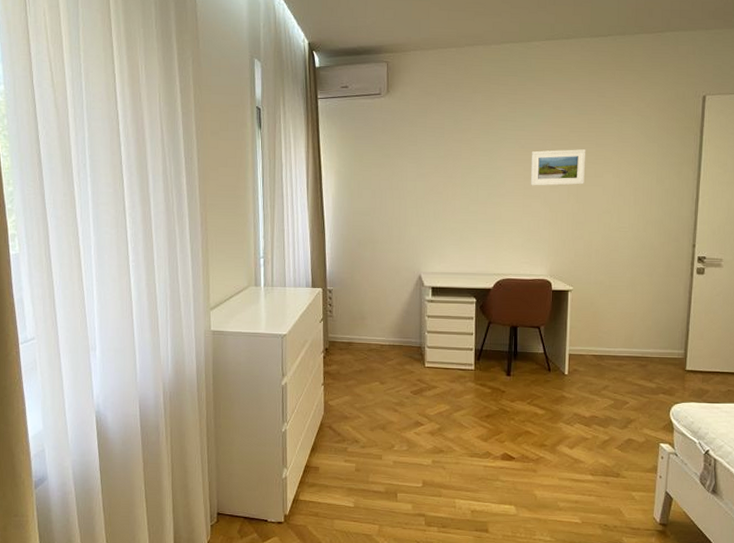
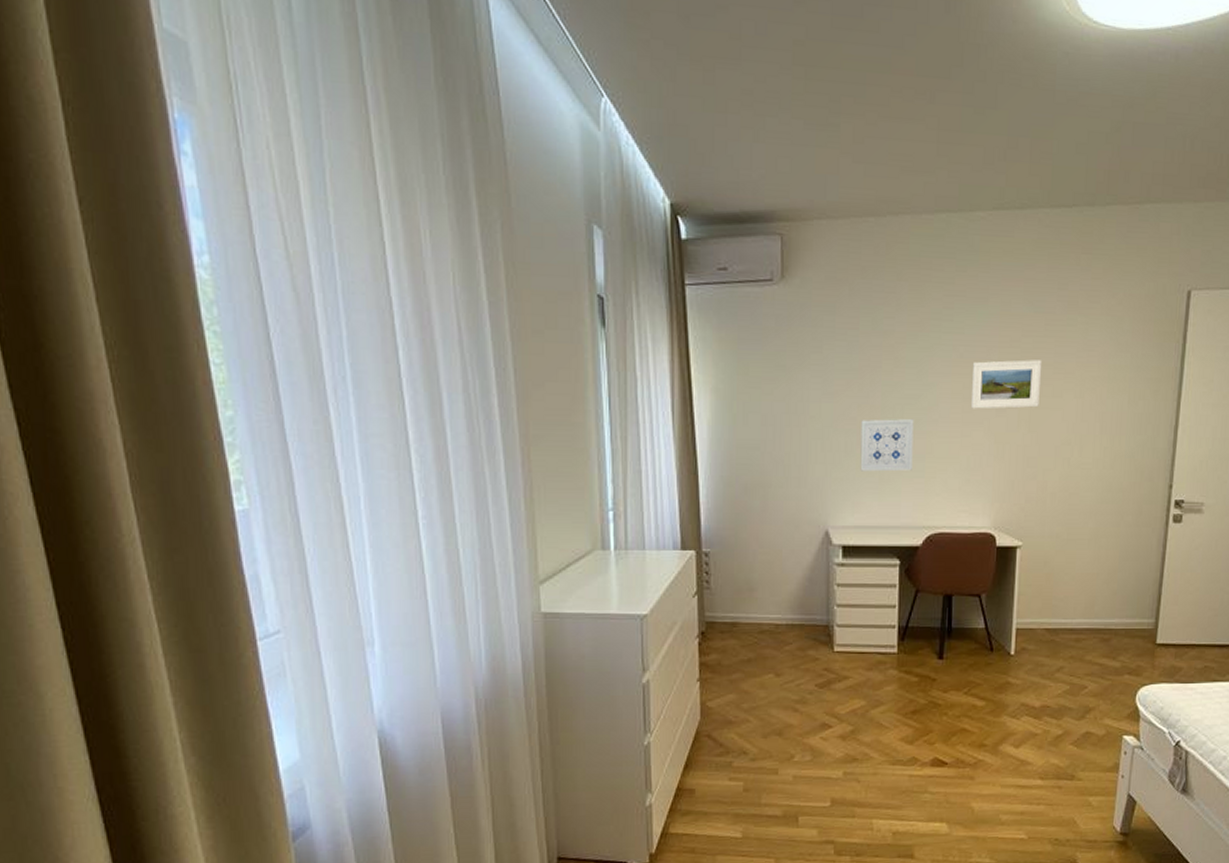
wall art: none [445,193,486,232] -> present [860,419,914,472]

